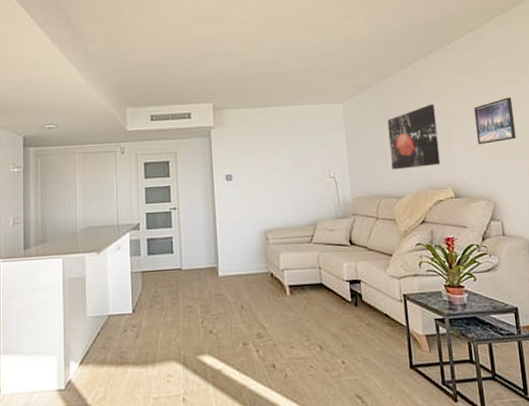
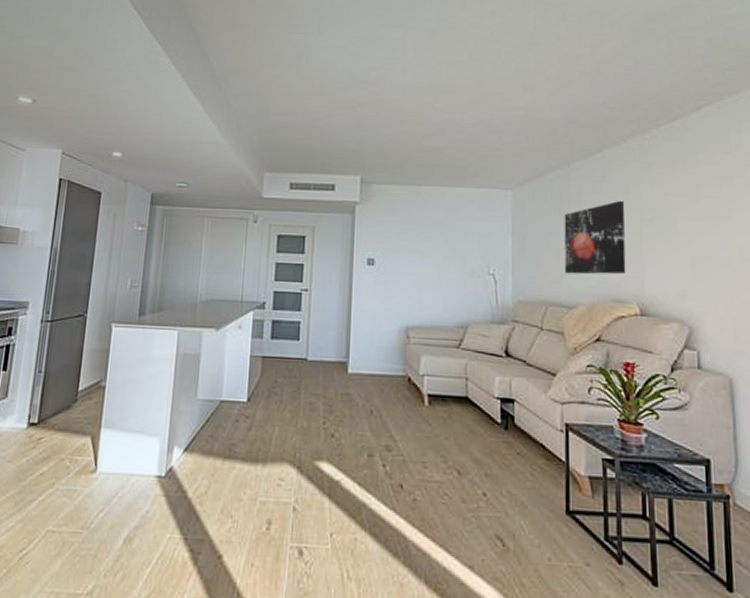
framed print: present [474,97,516,145] -> none [674,201,725,256]

